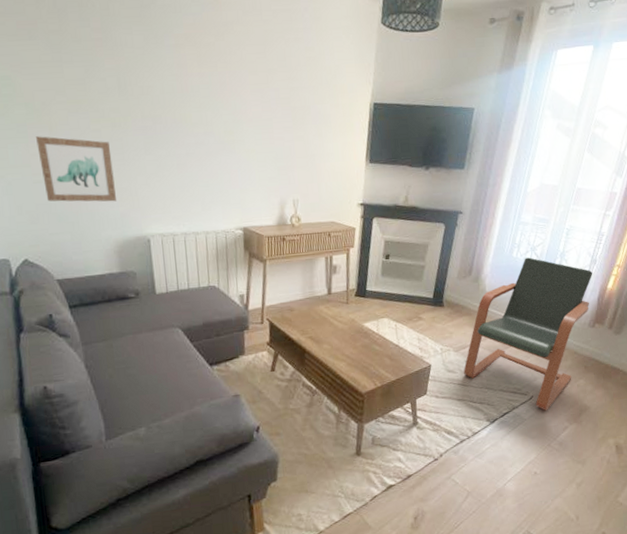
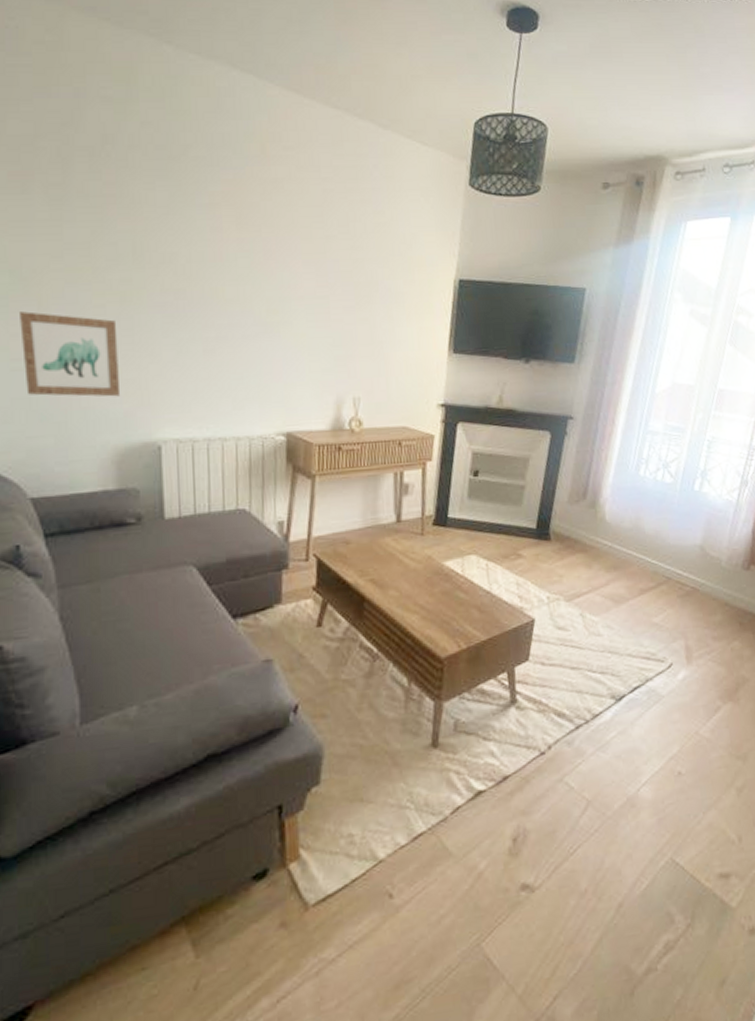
armchair: present [463,257,593,411] -> none [578,476,745,685]

